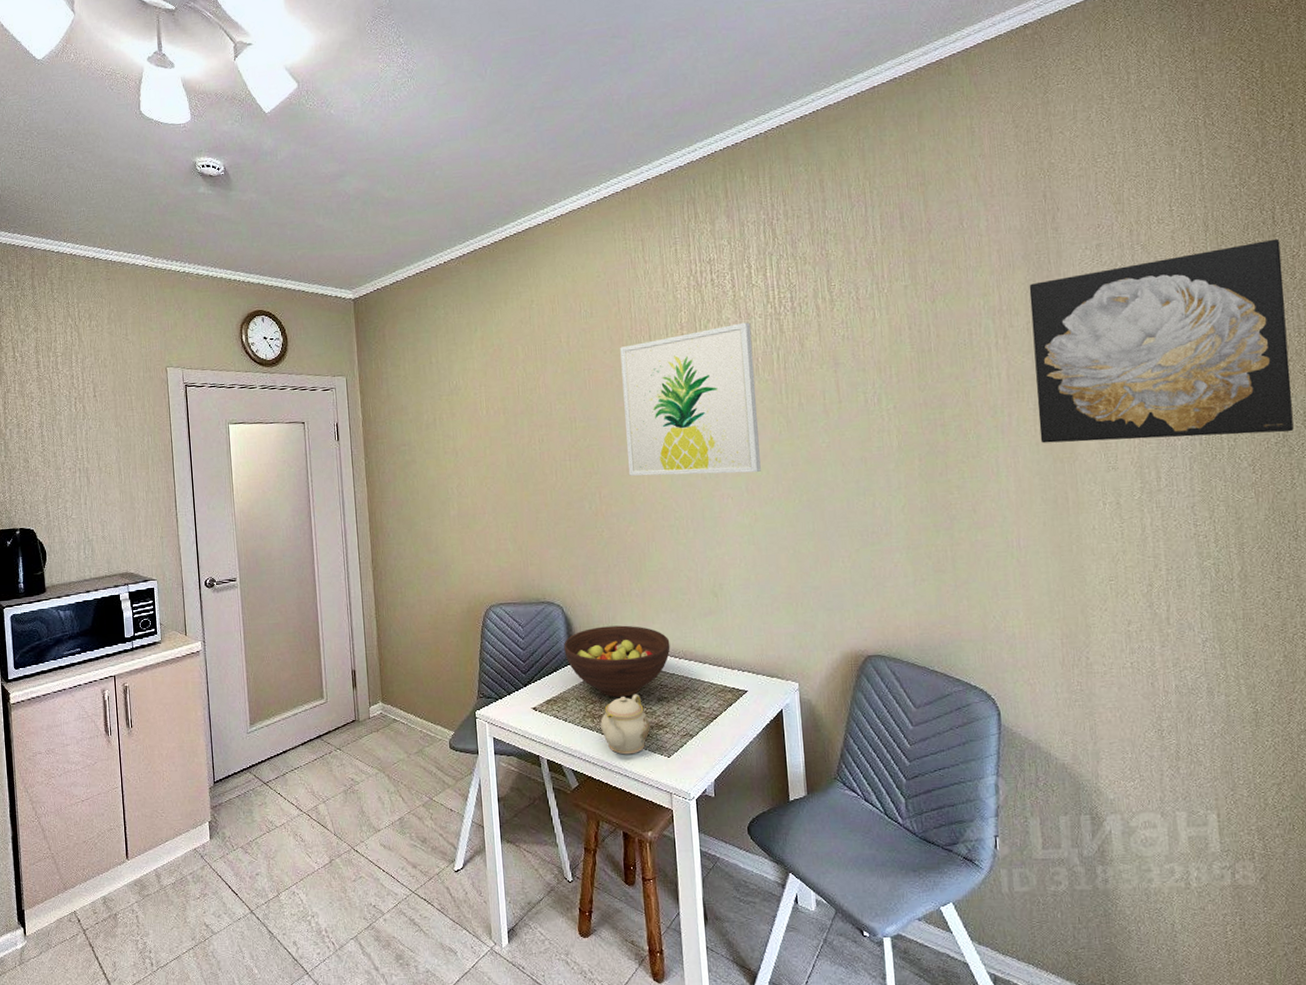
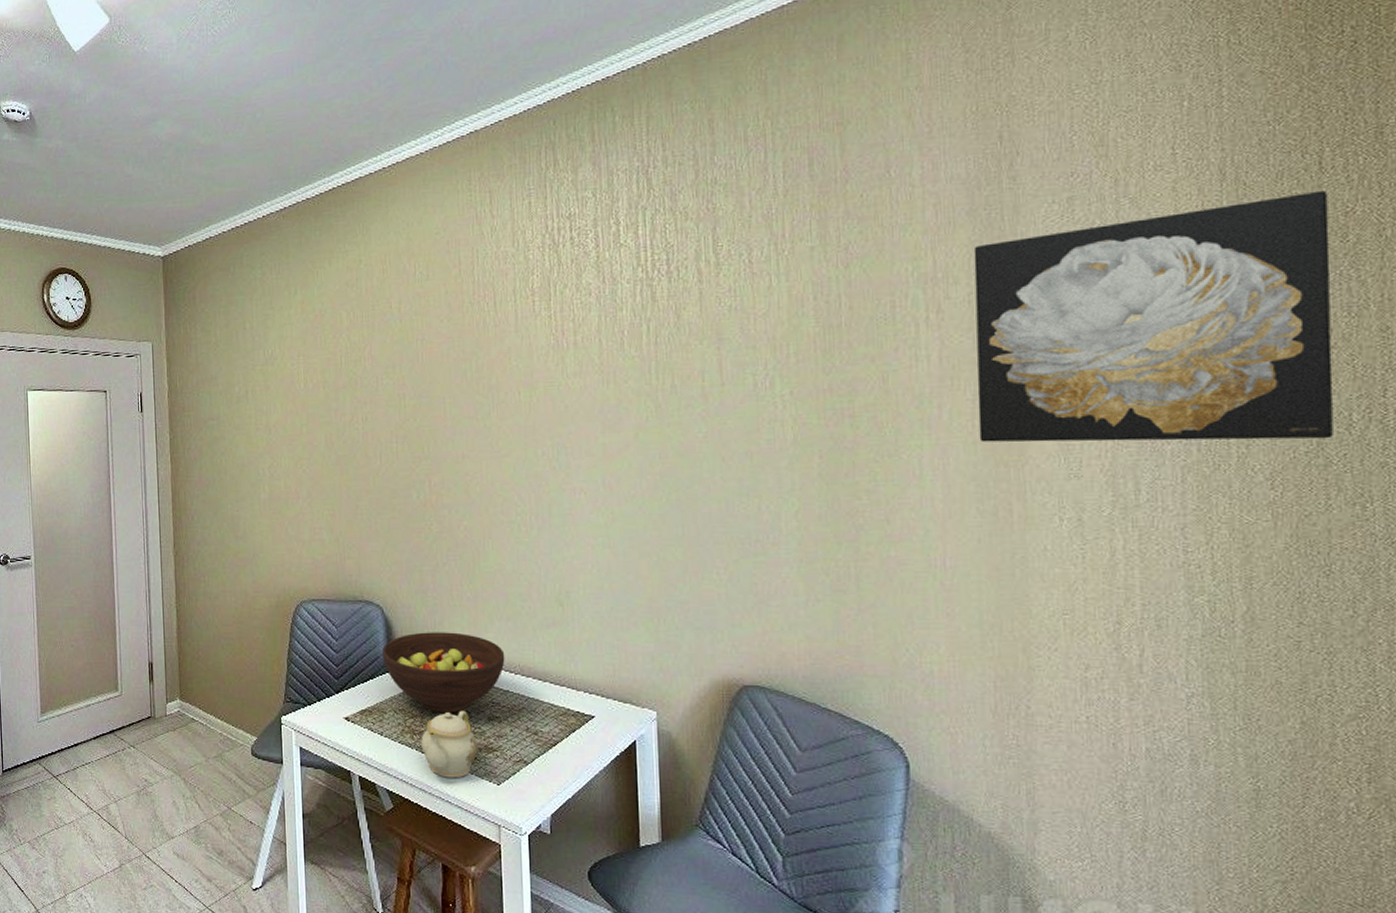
wall art: present [620,322,761,476] -> none [459,288,622,465]

